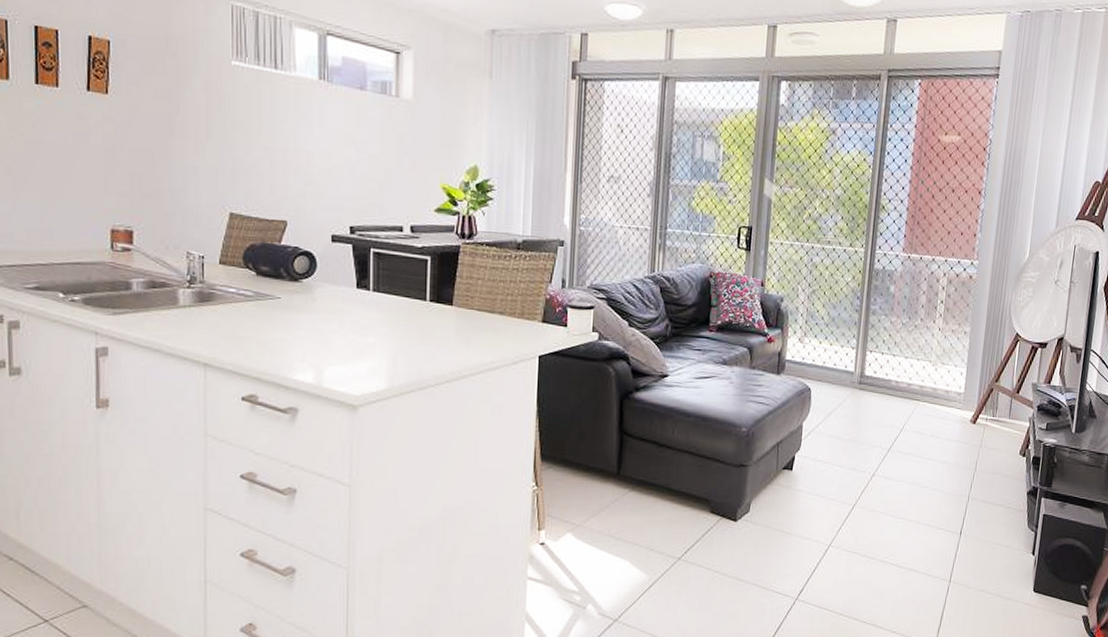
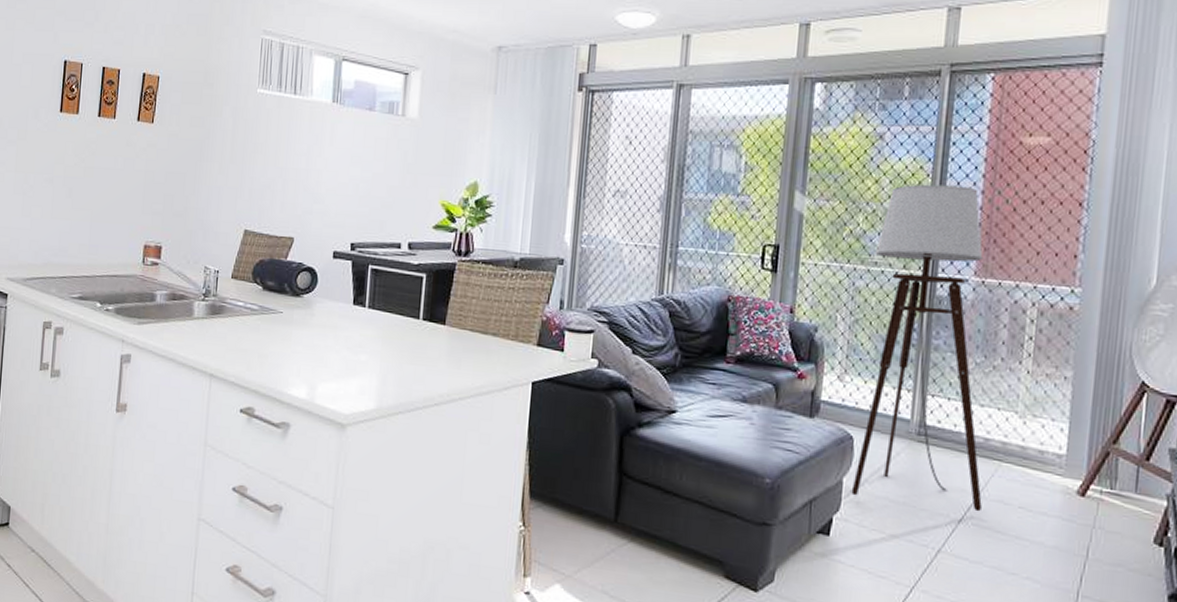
floor lamp: none [809,174,910,442] -> present [851,184,983,512]

